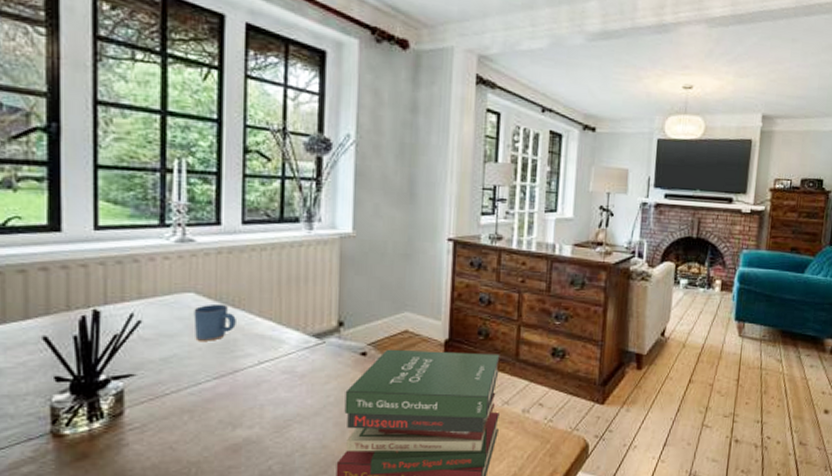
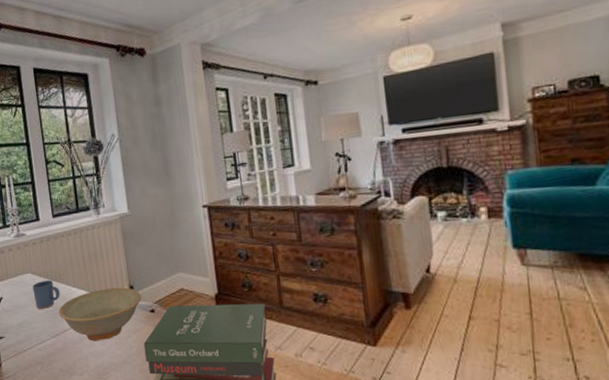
dish: none [230,321,352,386] -> present [59,287,142,341]

